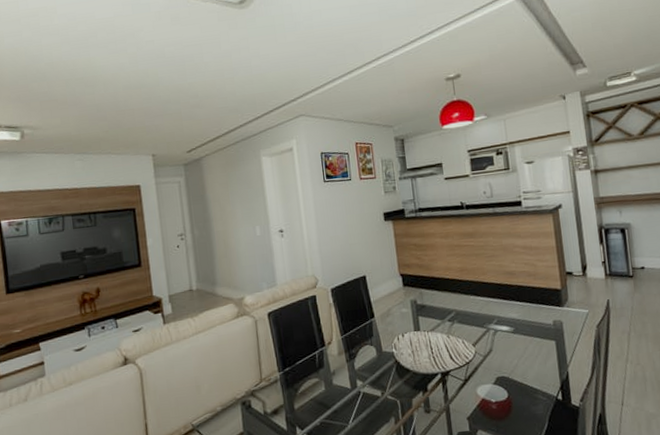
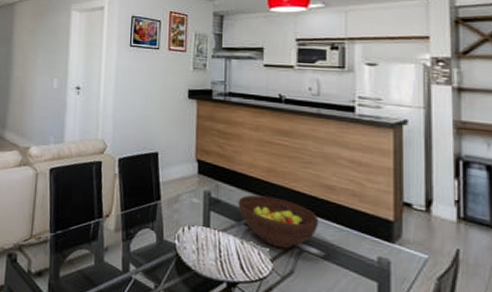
fruit bowl: none [440,291,507,333] -> present [238,194,319,249]

